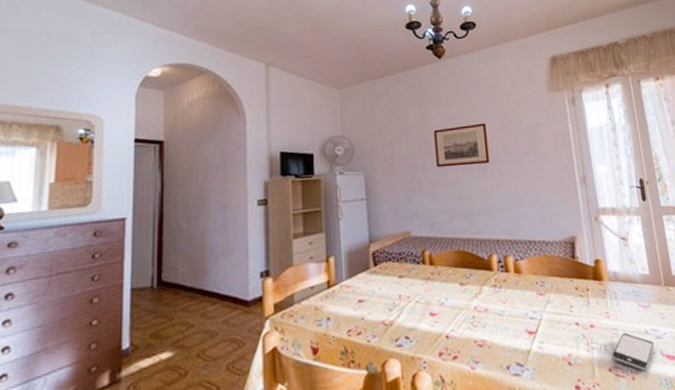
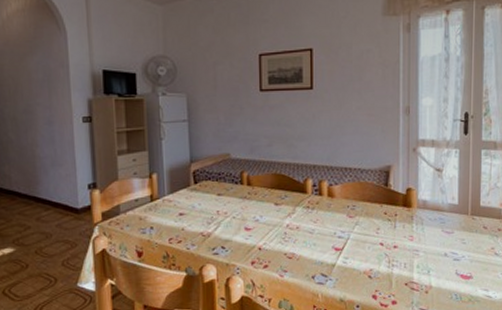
smartphone: present [611,332,654,371] -> none [409,254,451,287]

